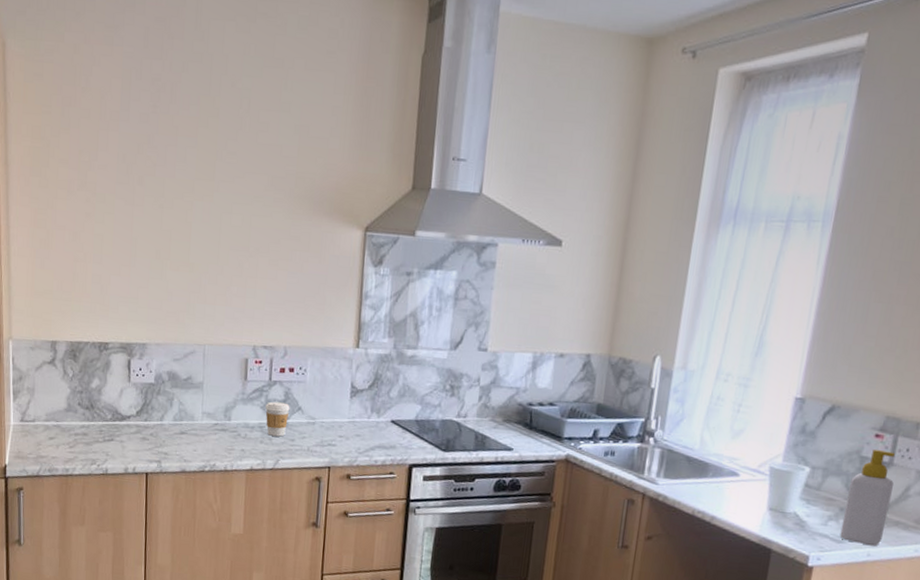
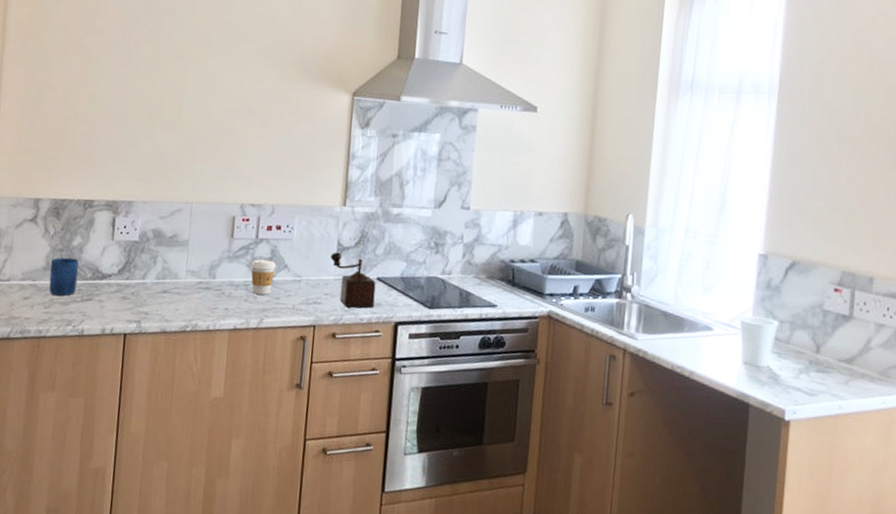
mug: none [71,399,99,436] -> present [49,257,79,296]
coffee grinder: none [344,394,390,451] -> present [330,252,376,308]
soap bottle: present [840,449,895,547] -> none [812,303,856,399]

